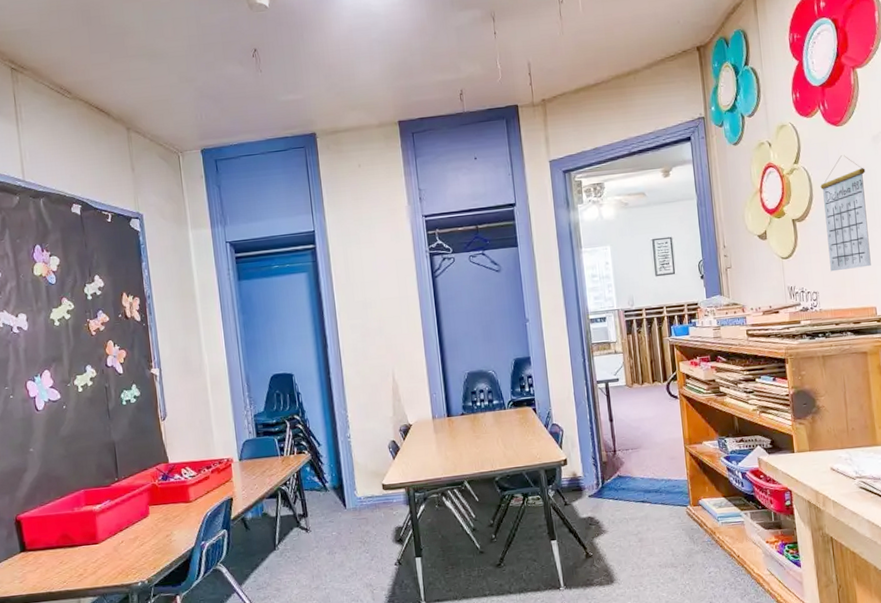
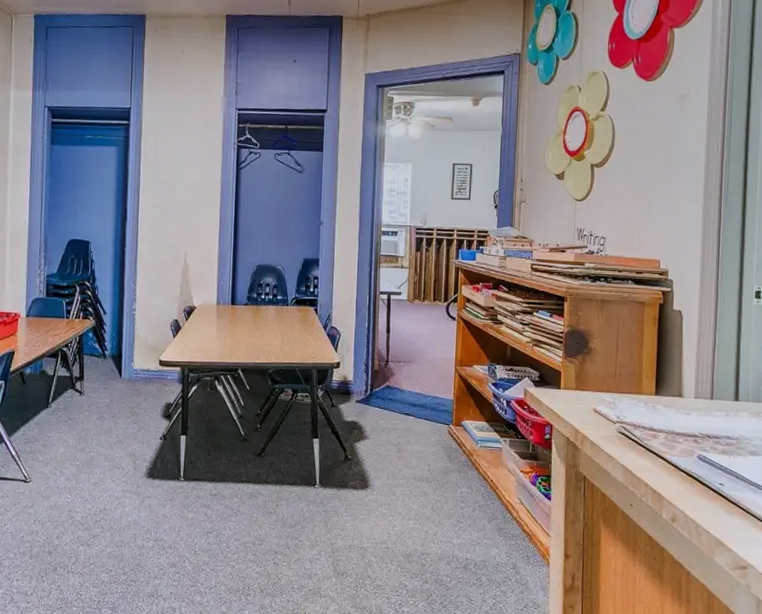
calendar: present [820,155,871,272] -> none [621,109,669,221]

